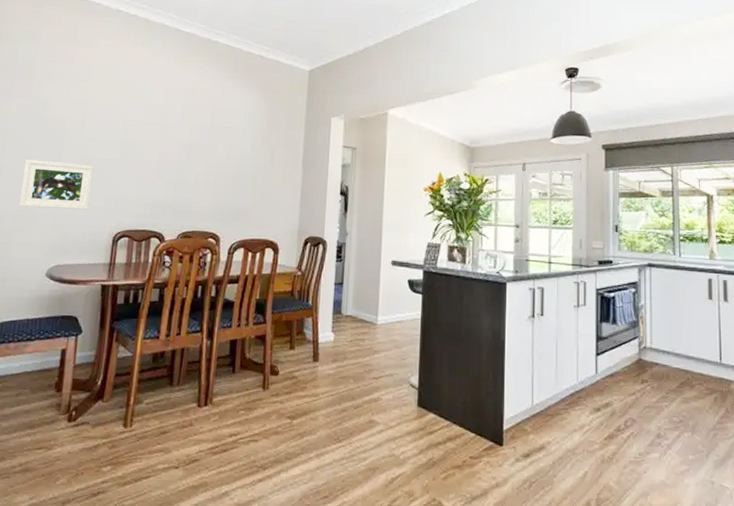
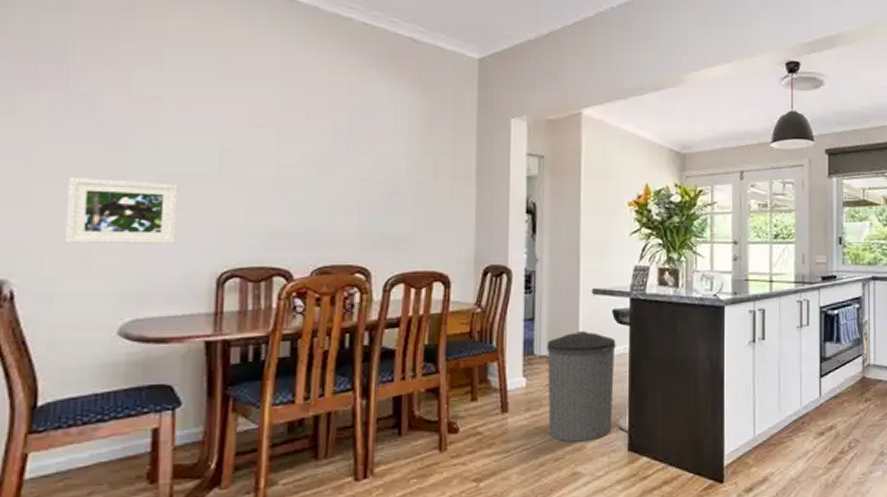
trash can: none [350,297,410,394] -> present [546,331,616,442]

